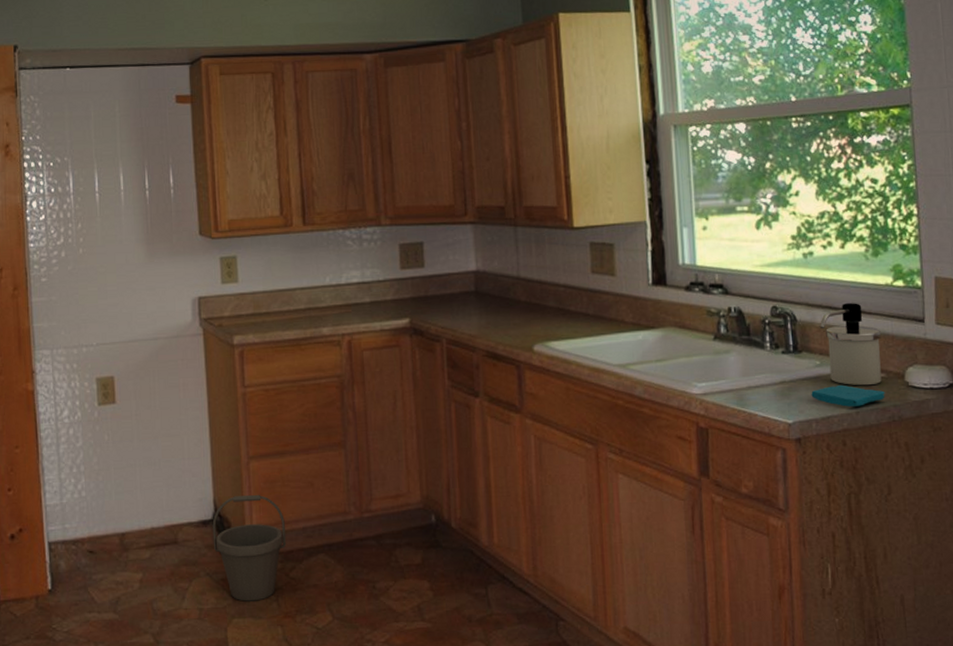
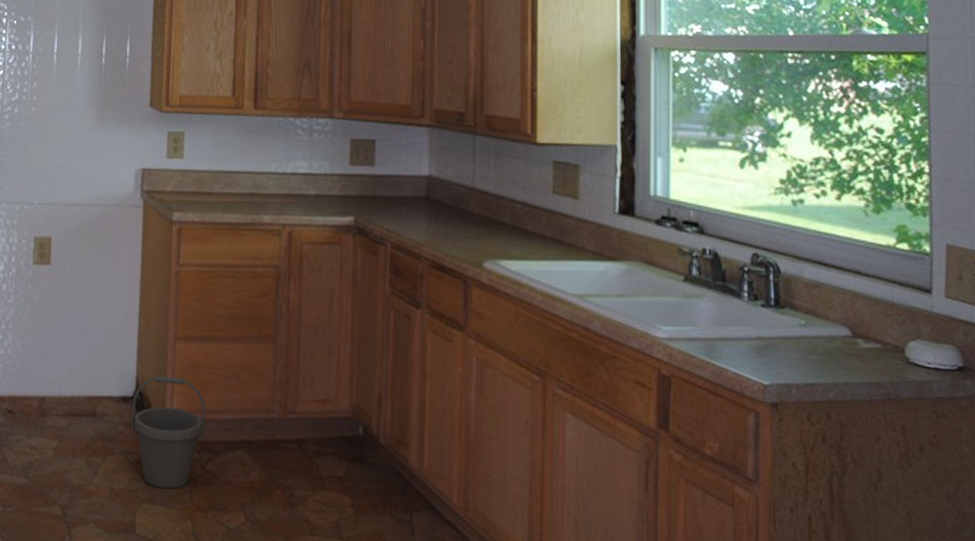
sponge: present [811,384,886,407] -> none [792,349,880,378]
soap dispenser: present [819,303,882,386] -> none [806,260,879,356]

